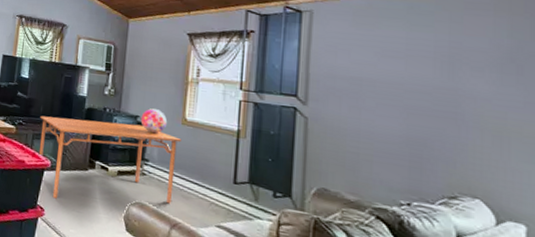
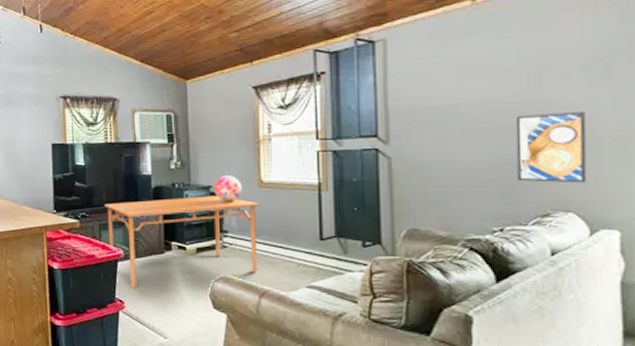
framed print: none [427,98,496,173] -> present [515,112,587,183]

